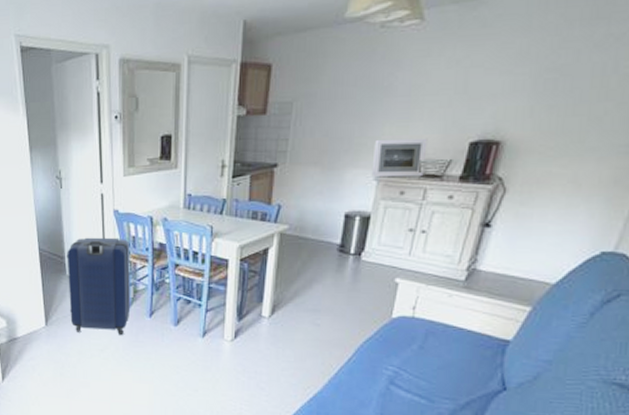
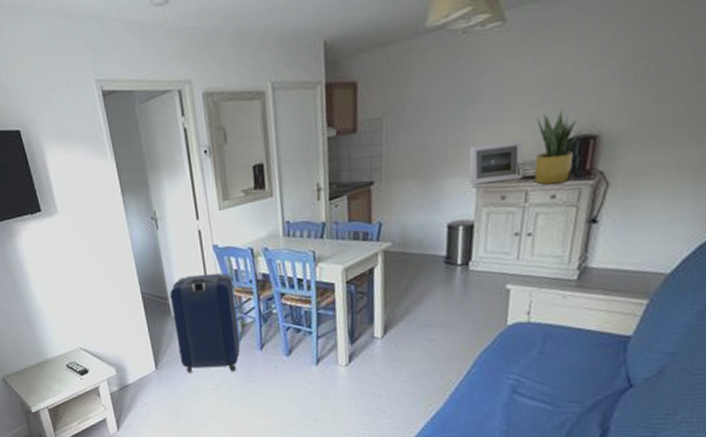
planter: none [434,112,487,185] -> present [534,109,583,185]

